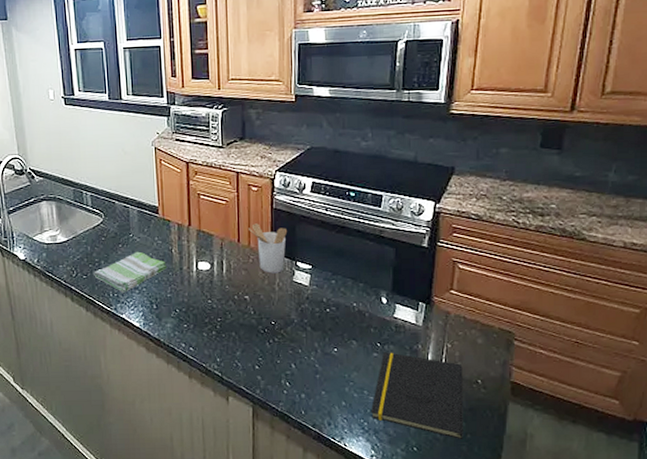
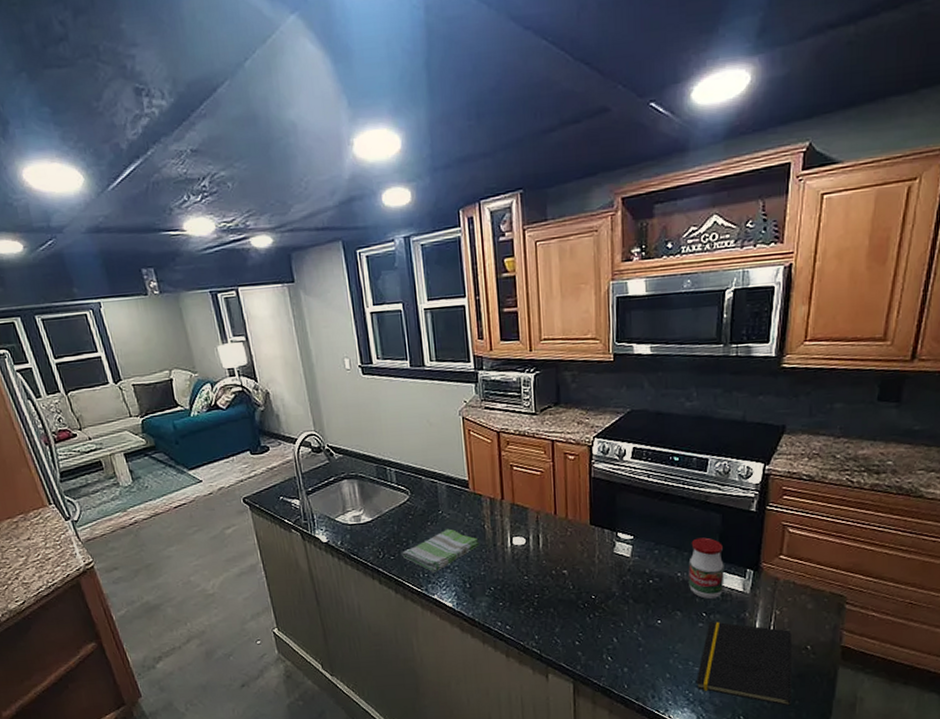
utensil holder: present [249,223,288,274] -> none [566,494,608,546]
jar: none [364,270,398,329] -> present [688,537,724,599]

